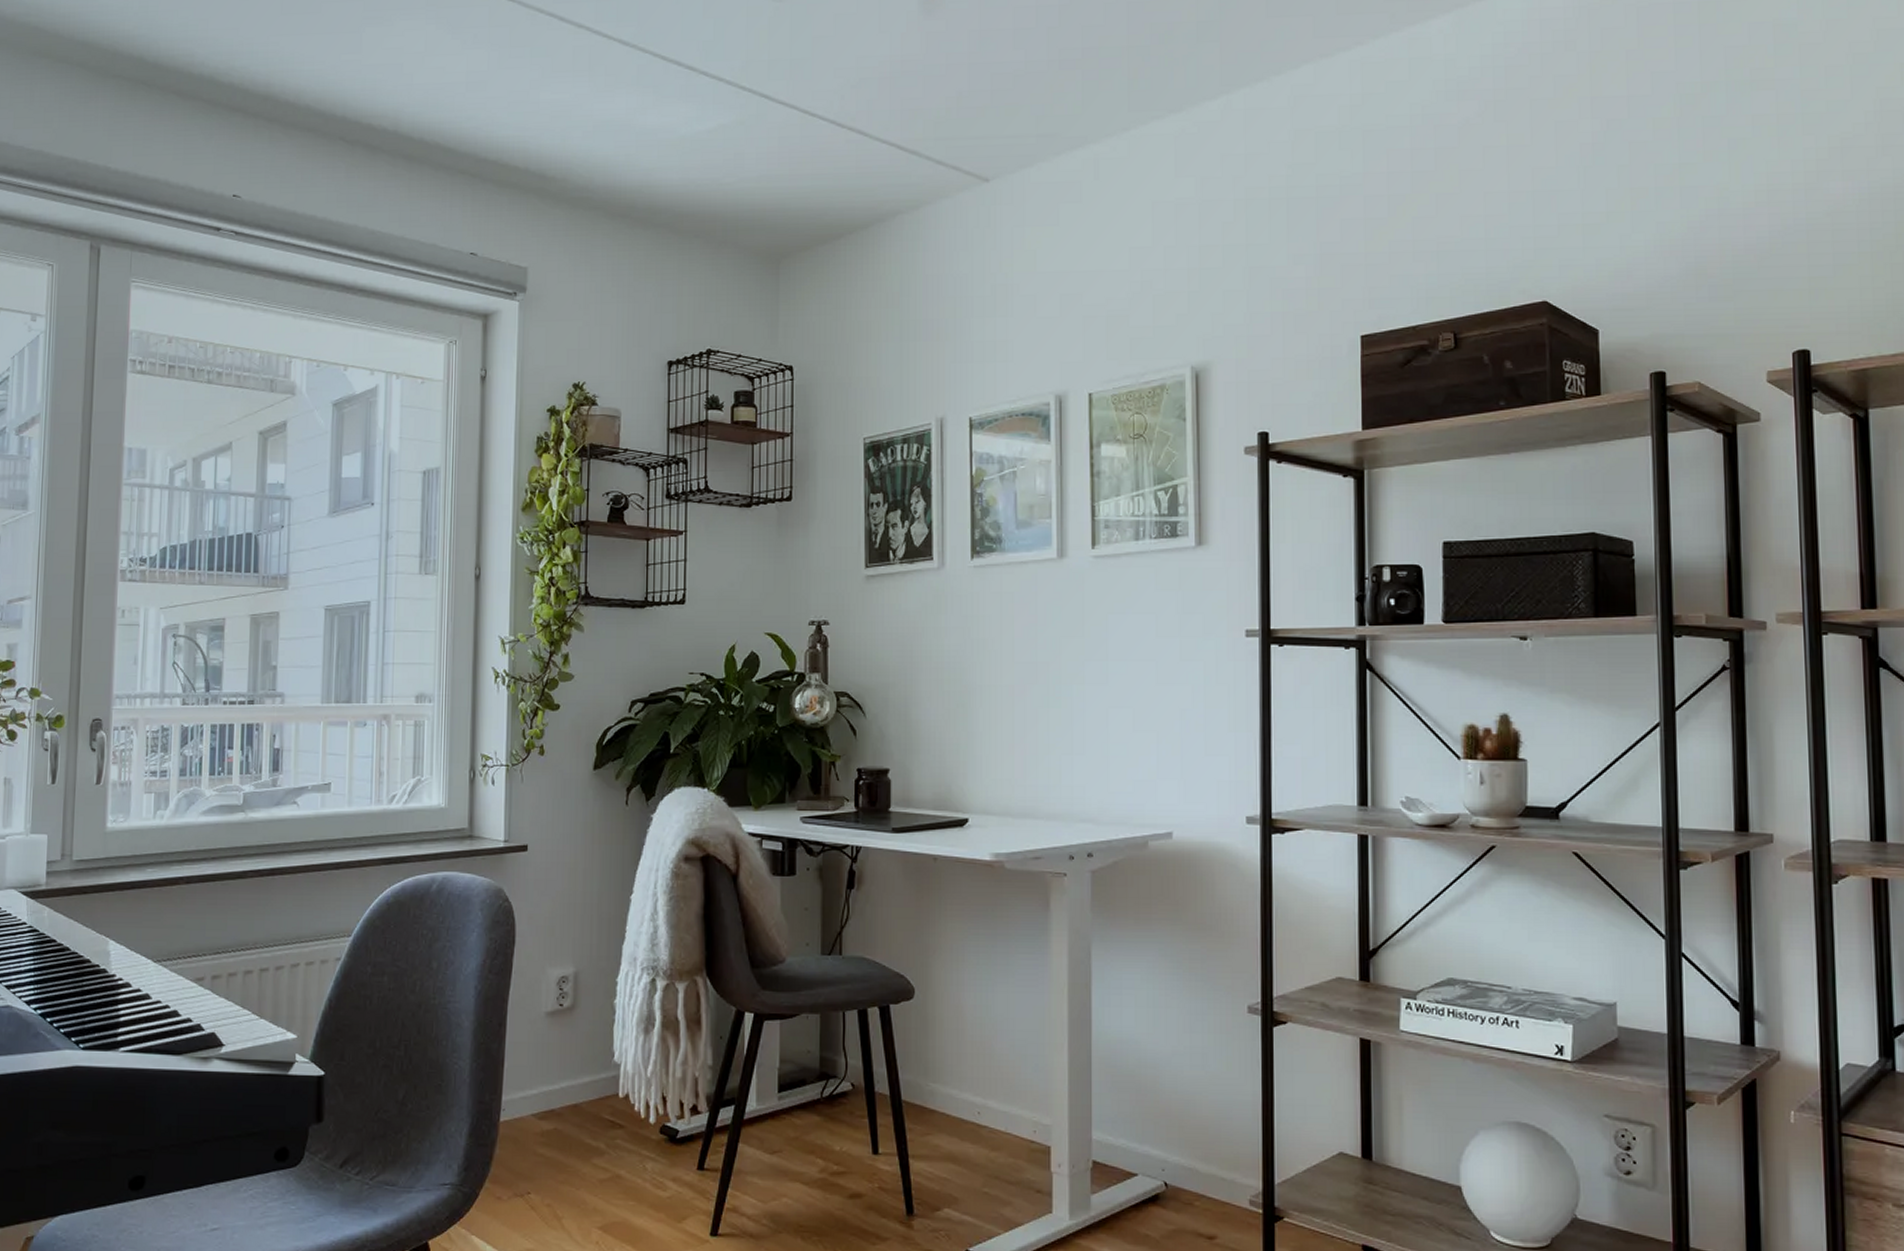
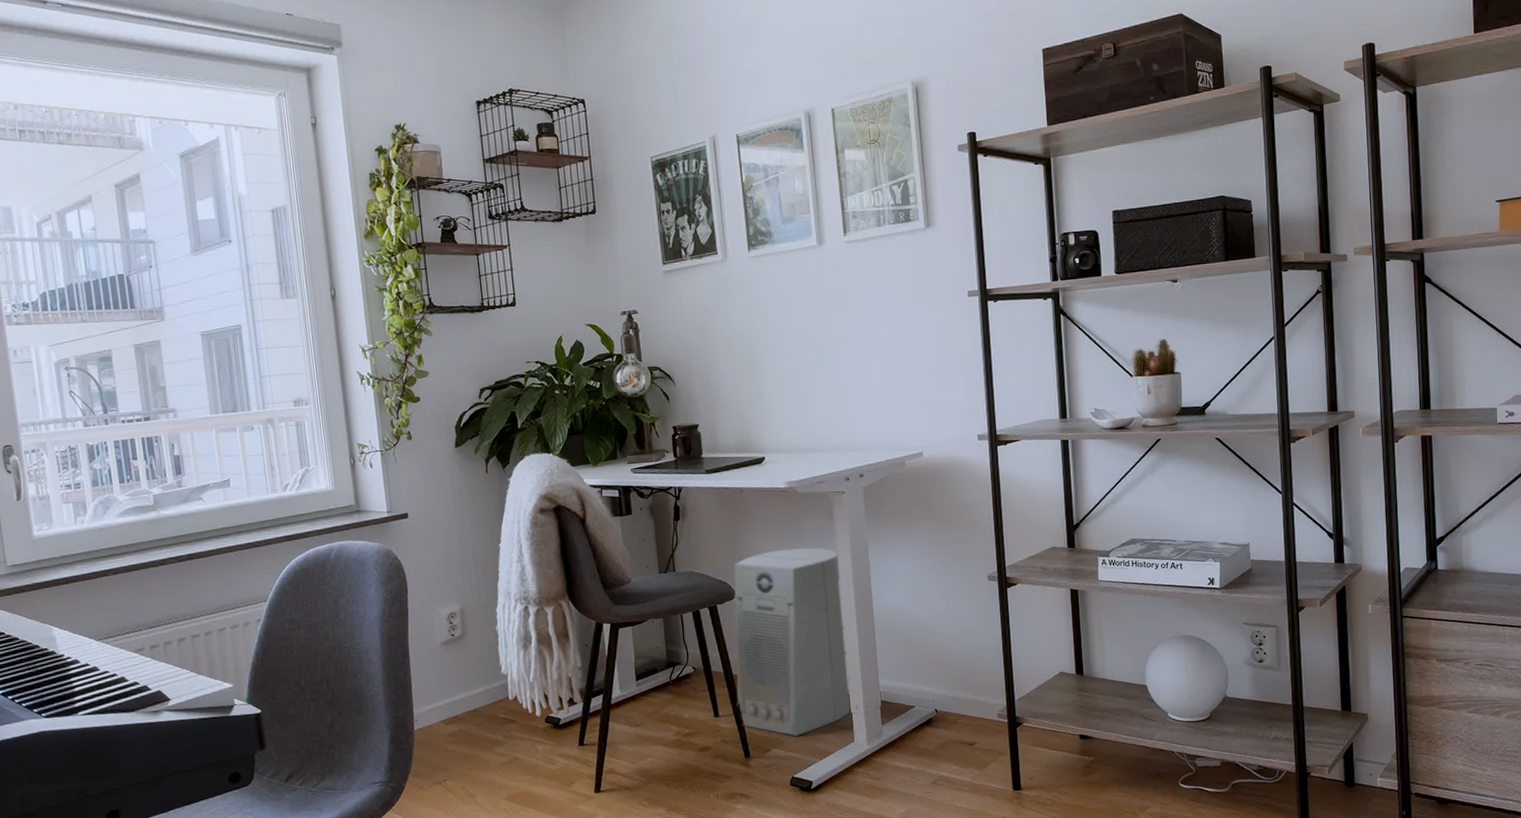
air purifier: none [903,940,1053,1196] -> present [733,547,851,737]

